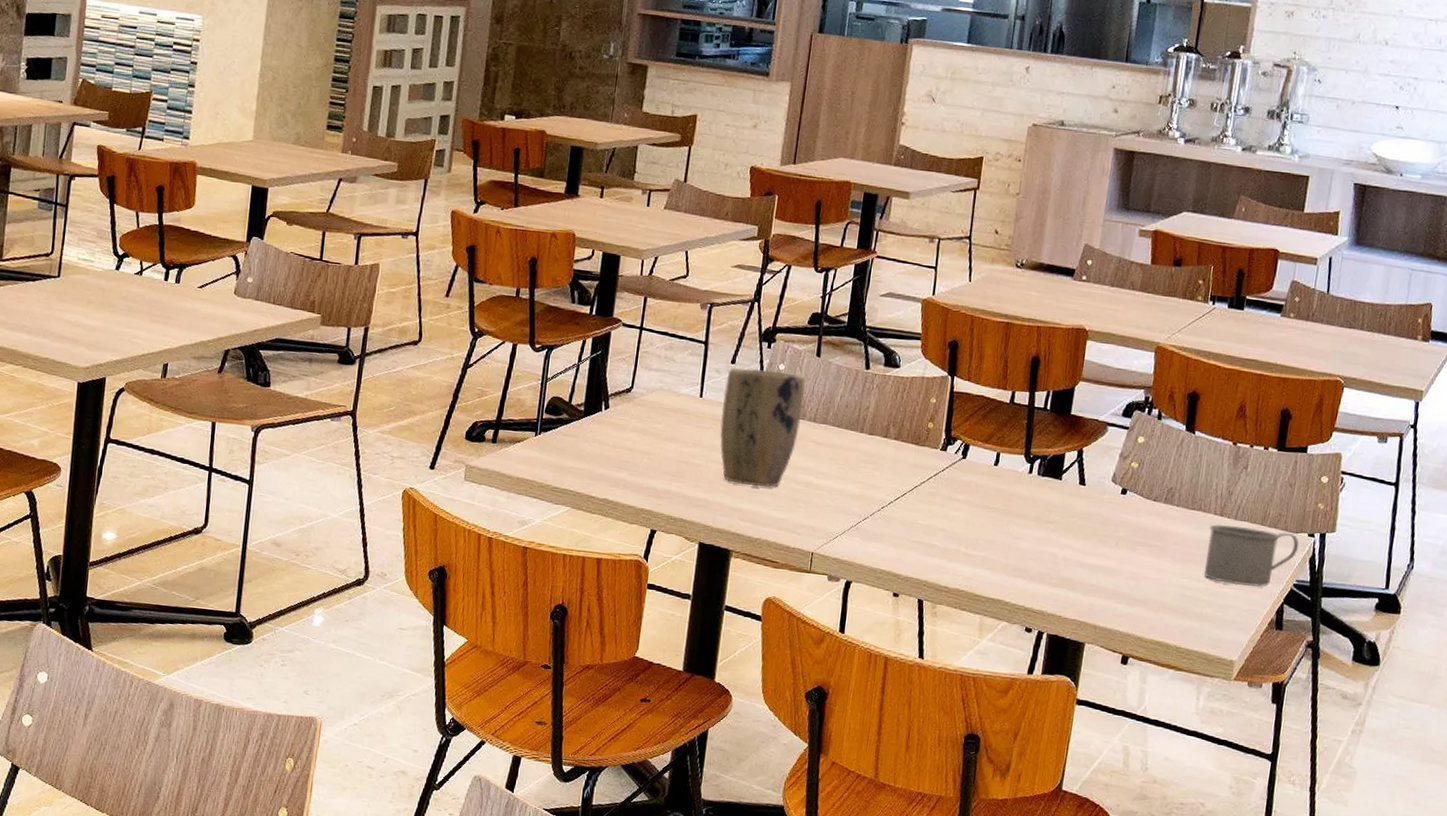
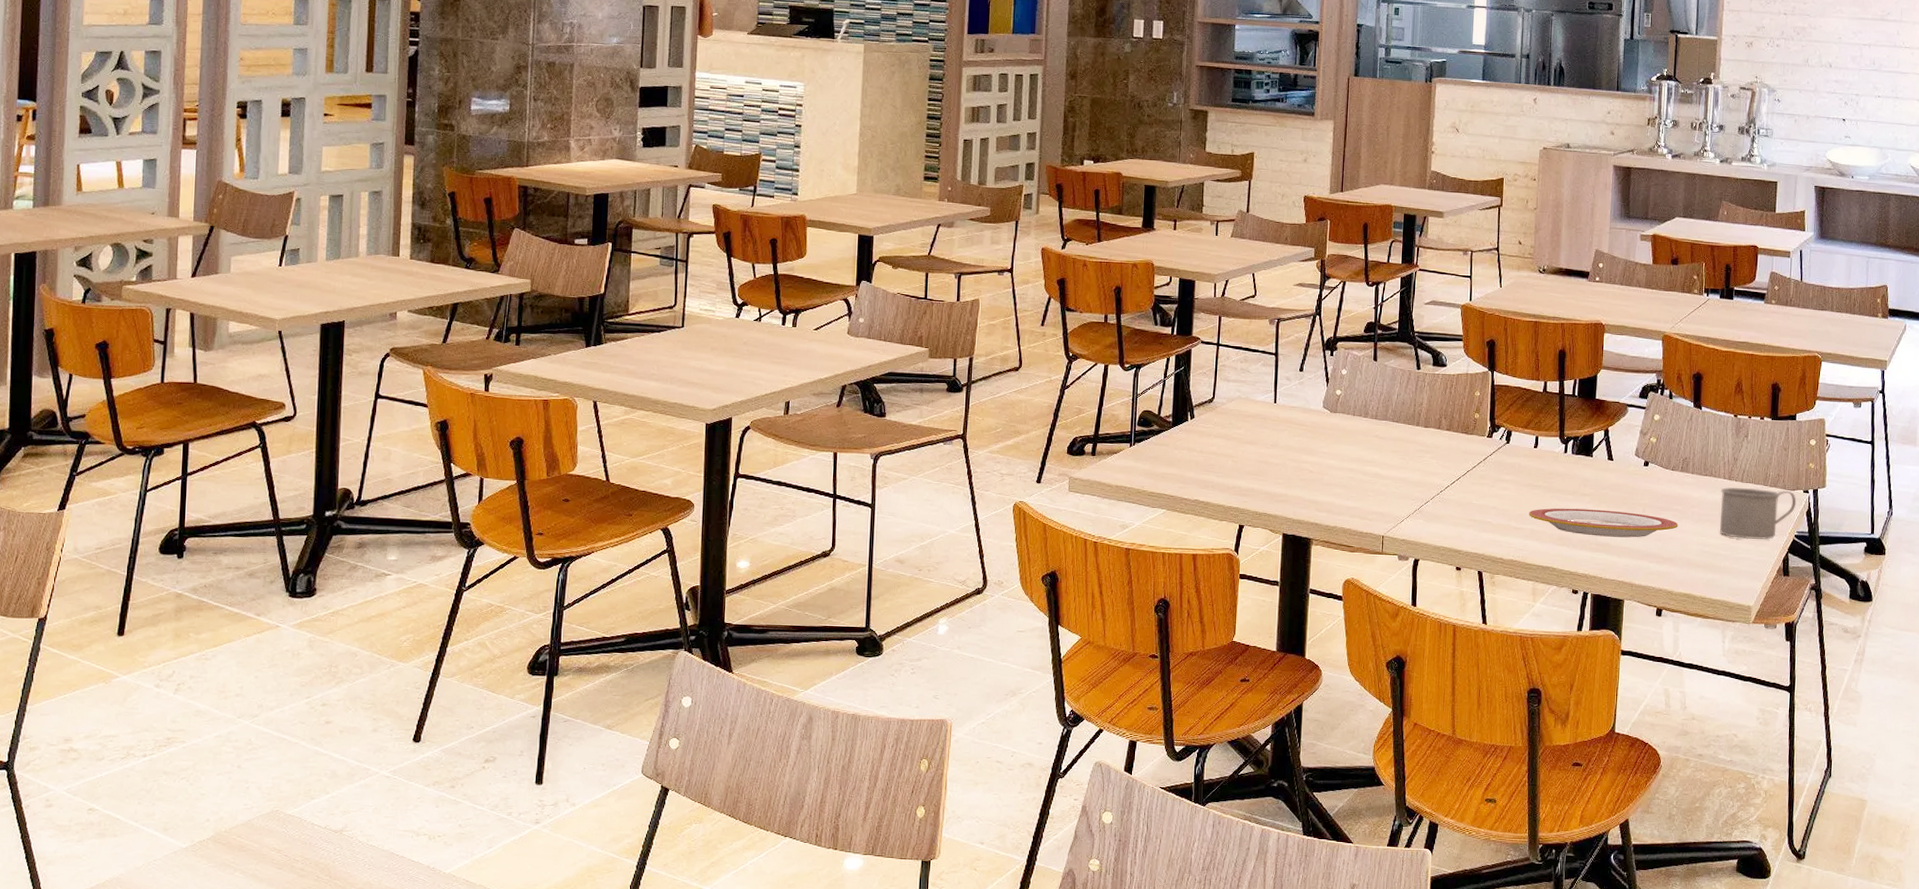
plant pot: present [719,367,805,488] -> none [1293,374,1365,480]
plate: none [981,534,1156,575] -> present [1528,508,1679,538]

